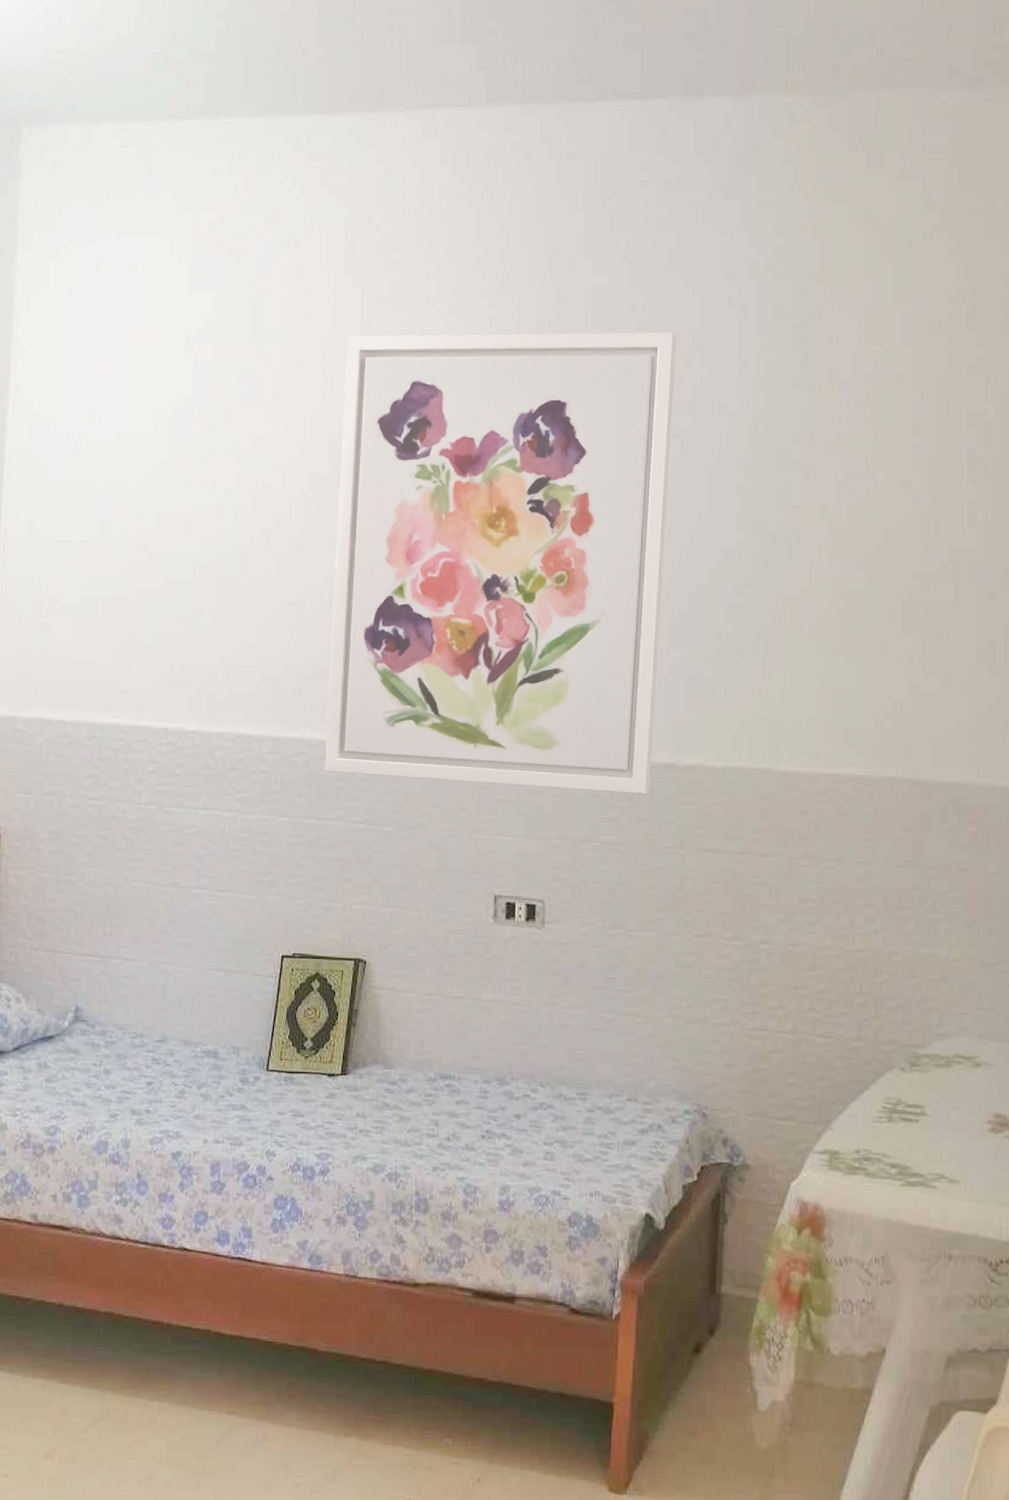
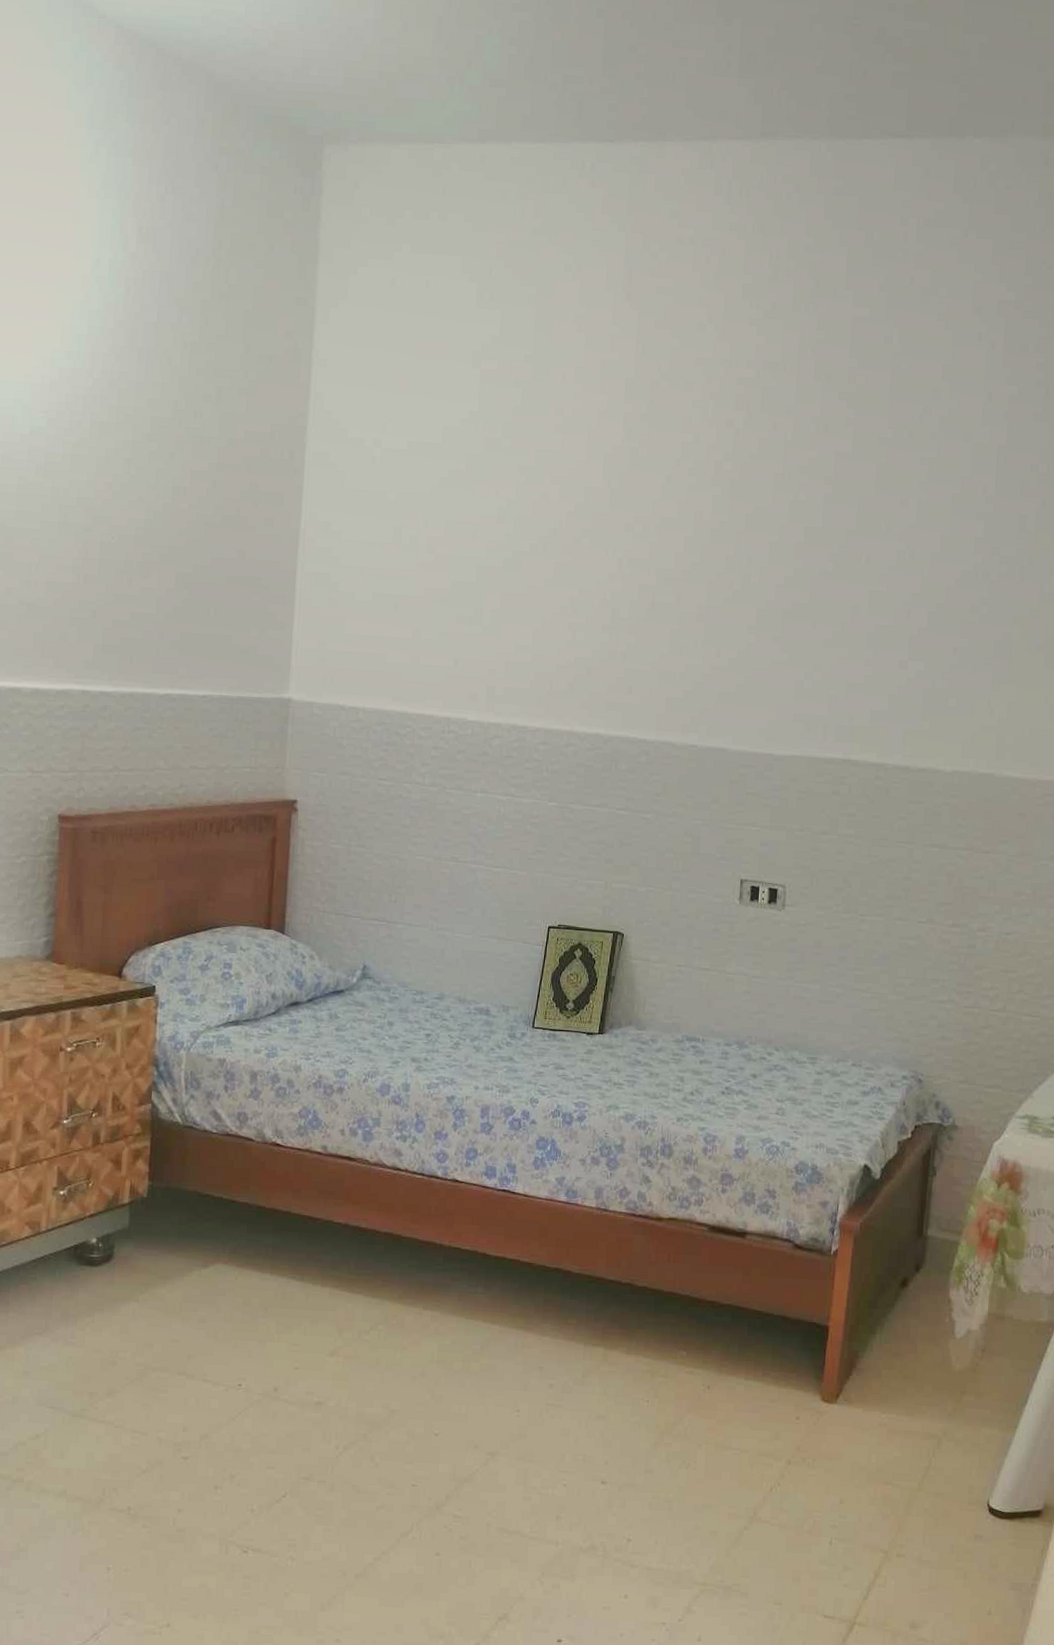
wall art: present [325,332,677,795] -> none [591,357,929,794]

